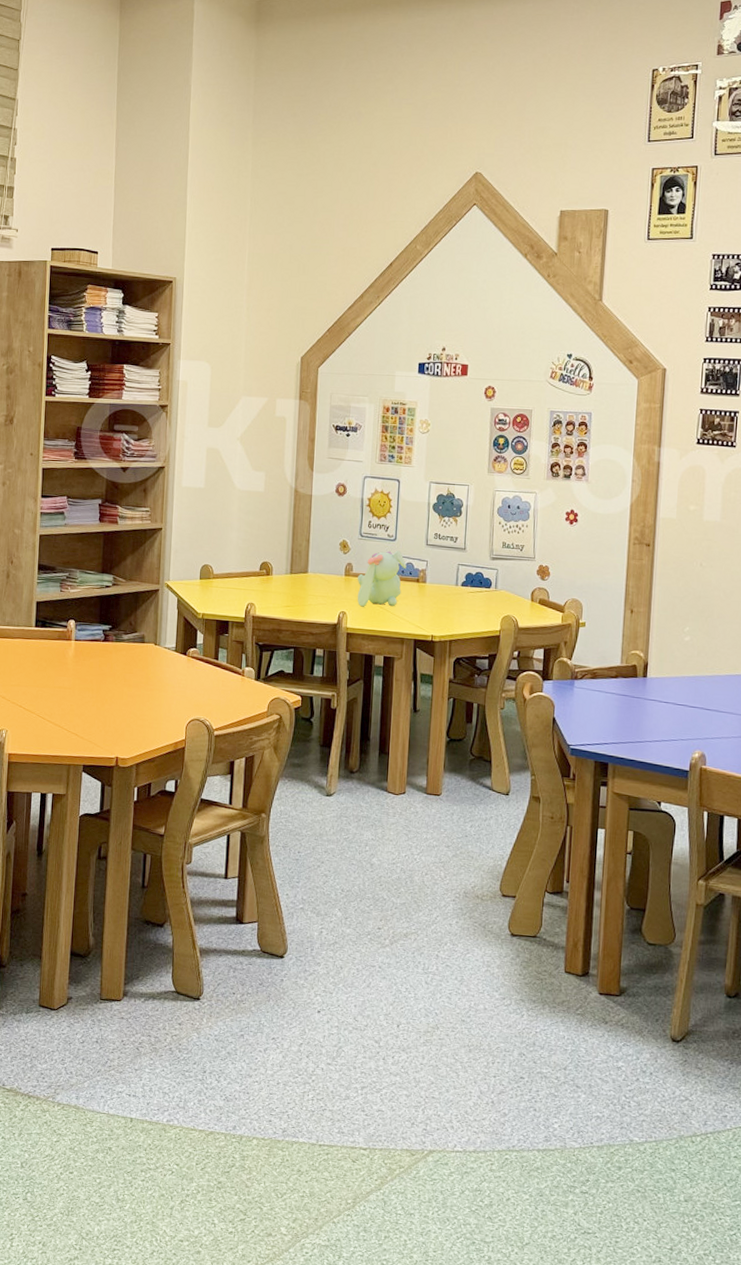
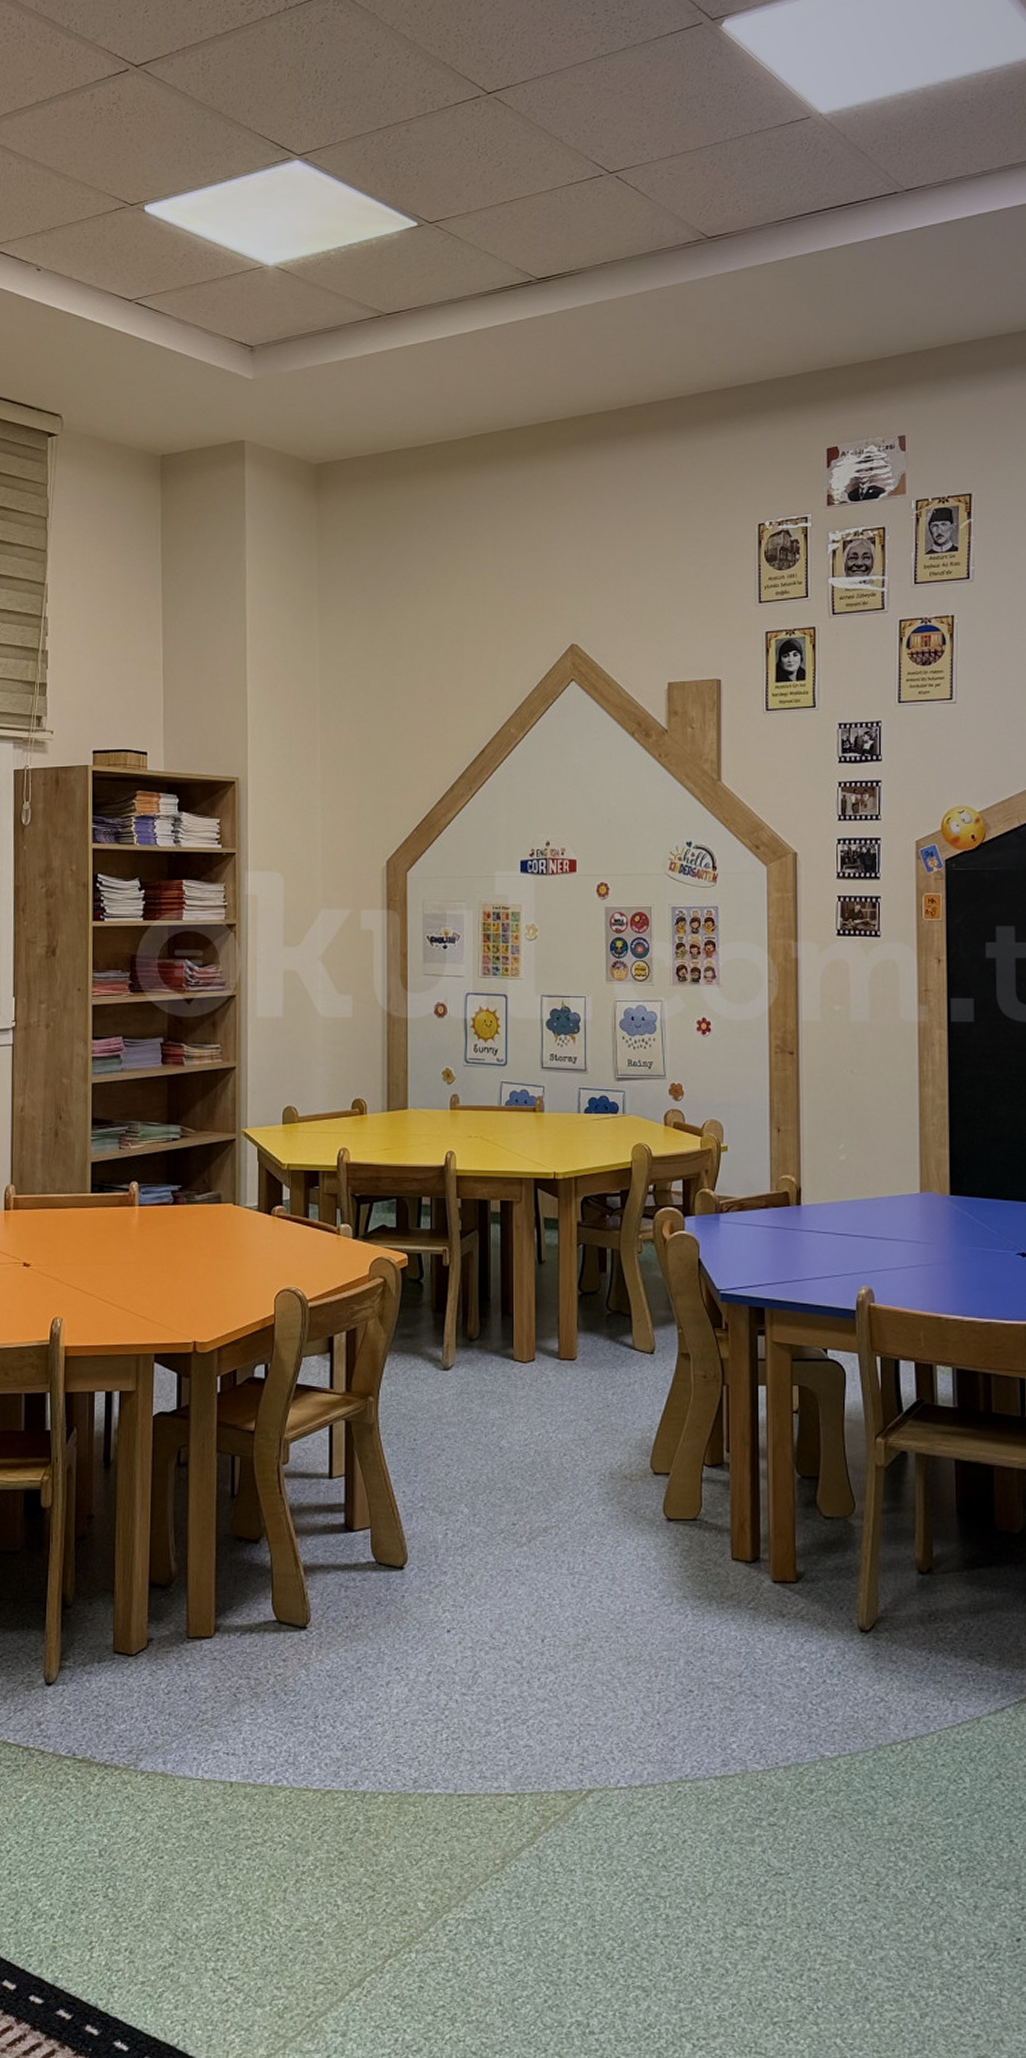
stuffed animal: present [357,550,407,607] -> none [464,1076,520,1145]

